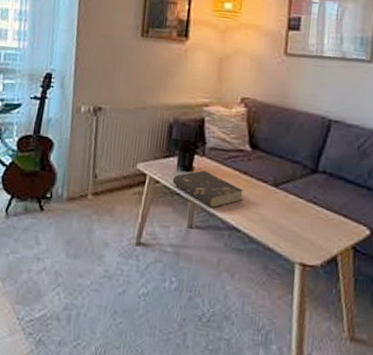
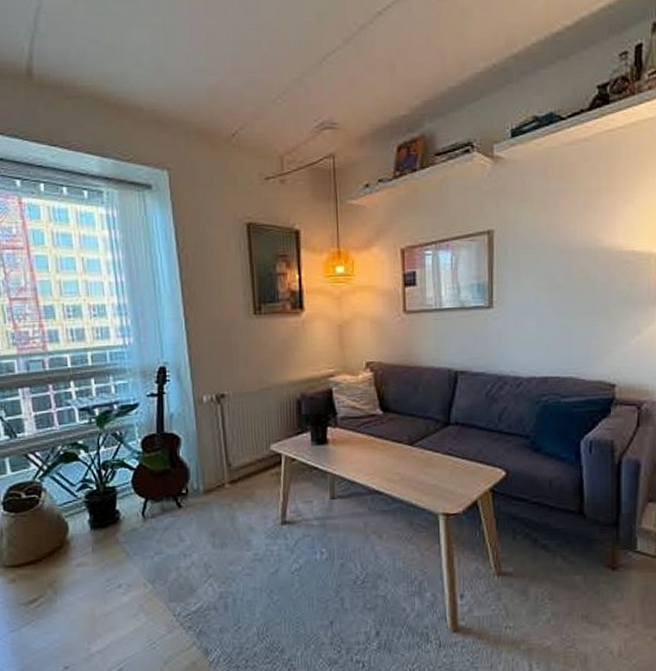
book: present [172,170,244,208] -> none [308,441,381,475]

